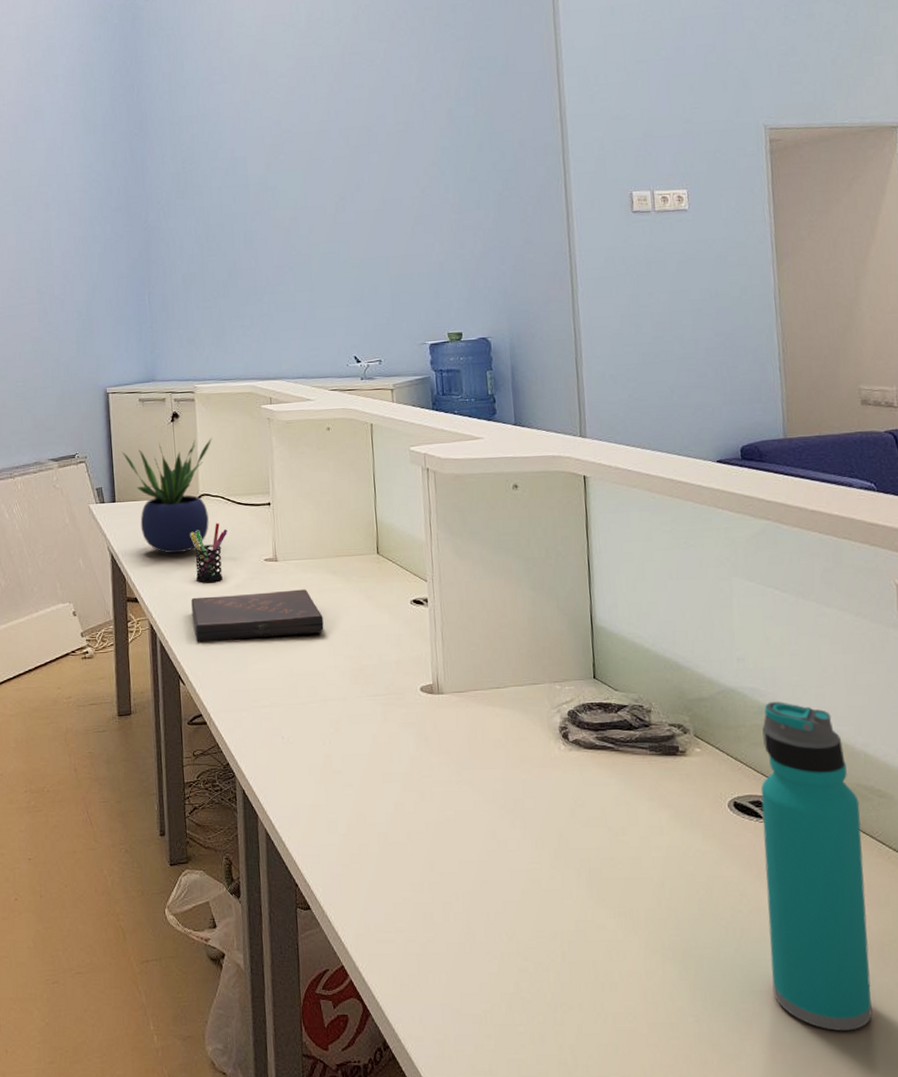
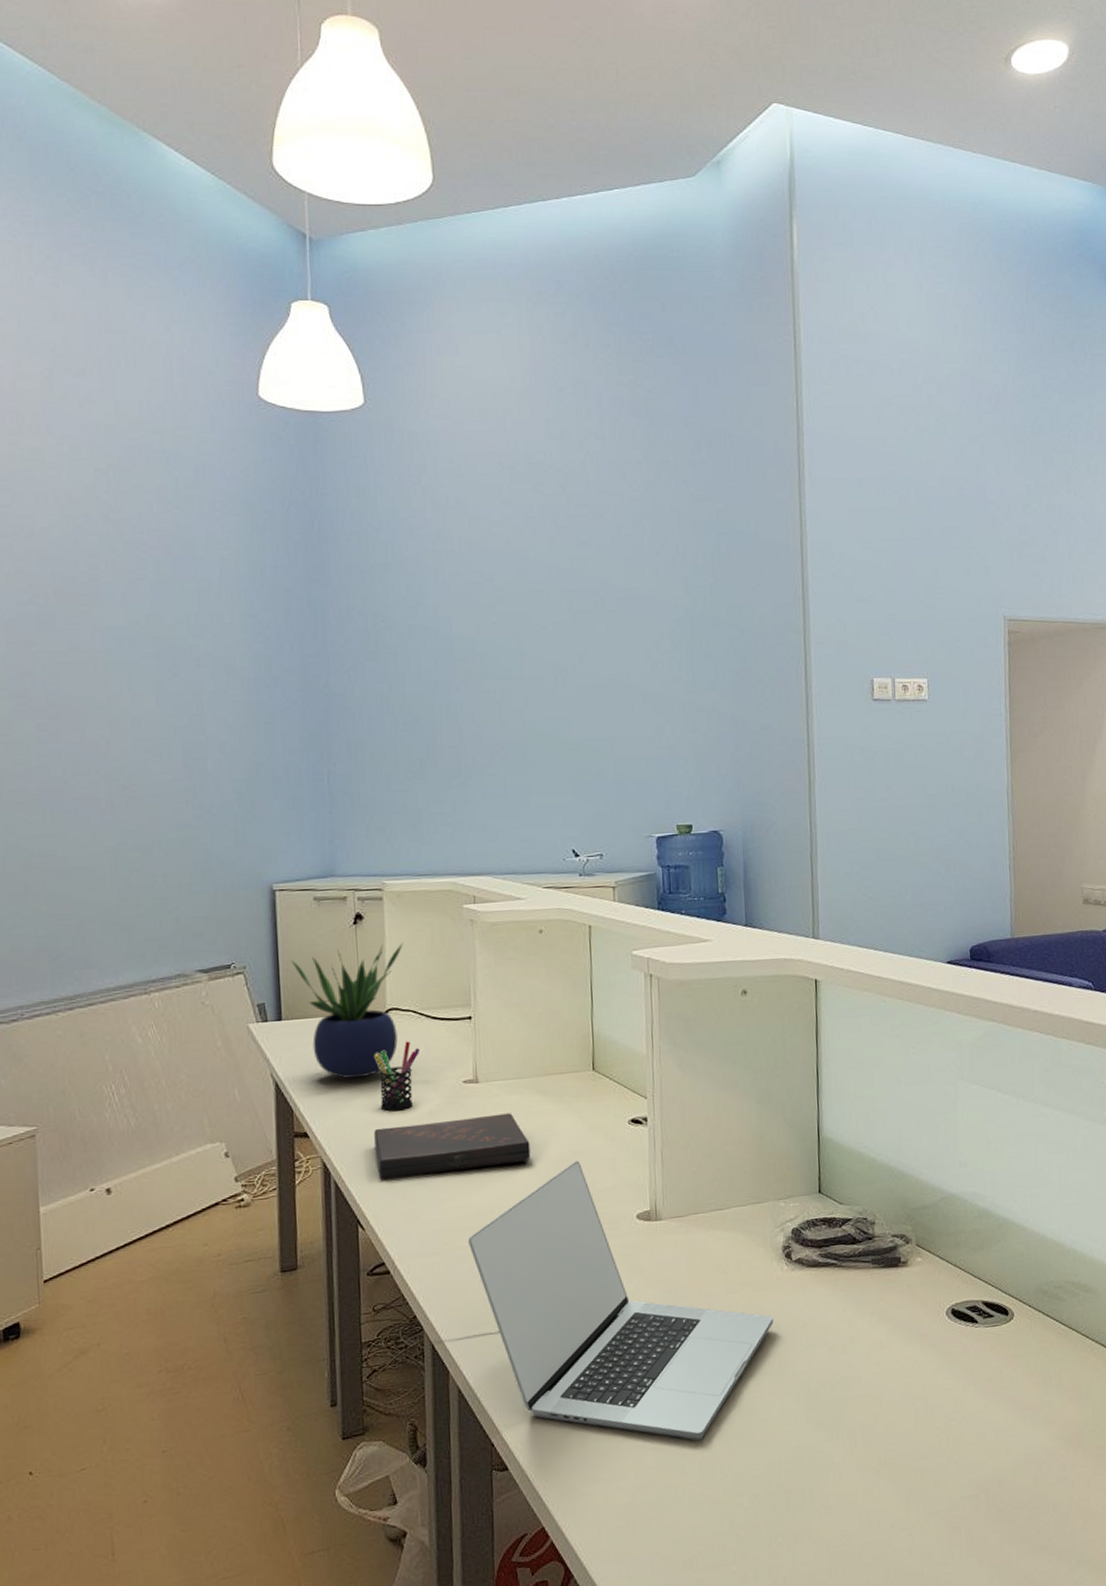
laptop: none [272,635,553,902] -> present [468,1161,773,1441]
water bottle: present [761,702,873,1031] -> none [977,1204,1071,1526]

